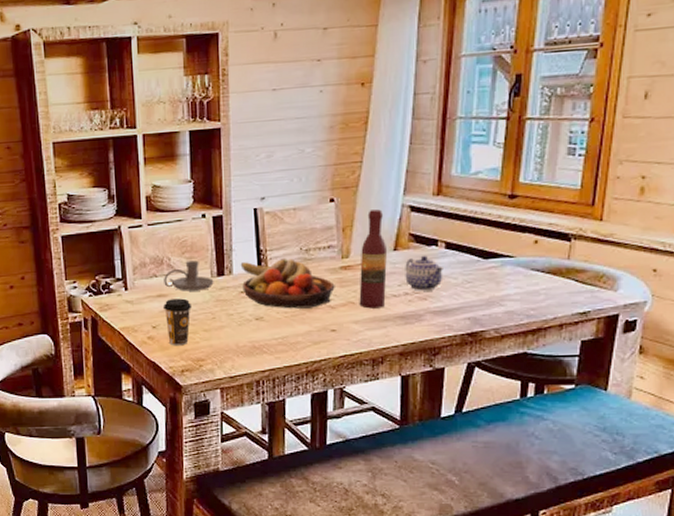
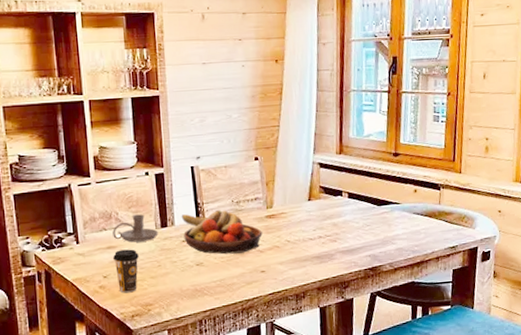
wine bottle: present [359,209,387,309] -> none [282,166,304,251]
teapot: present [405,255,443,291] -> none [318,204,348,234]

